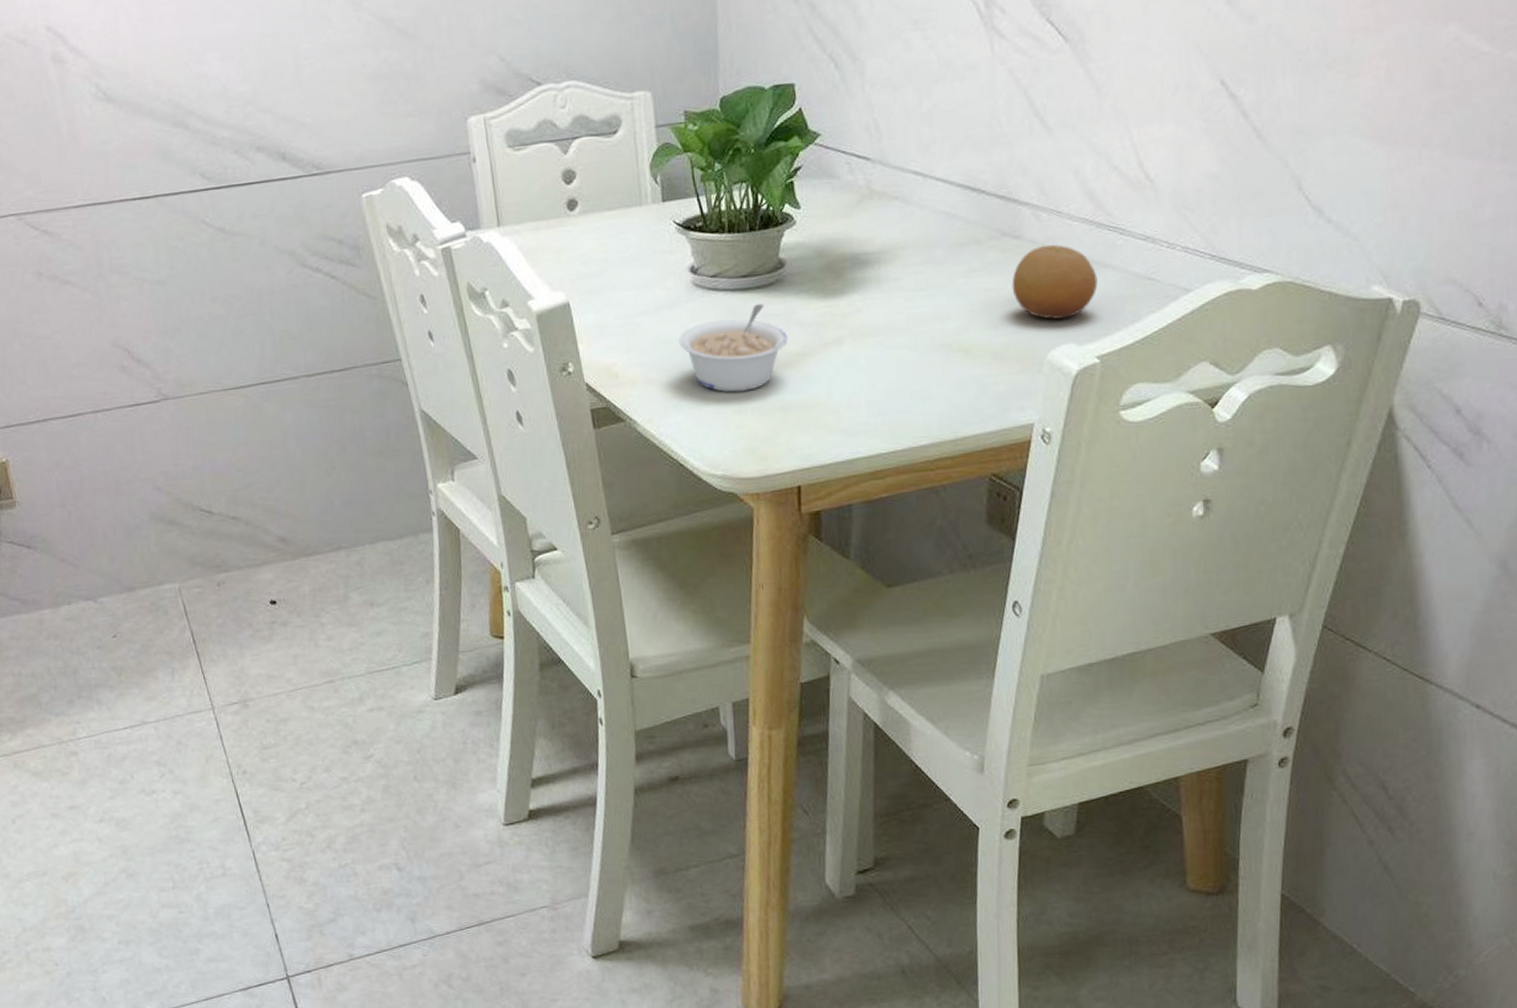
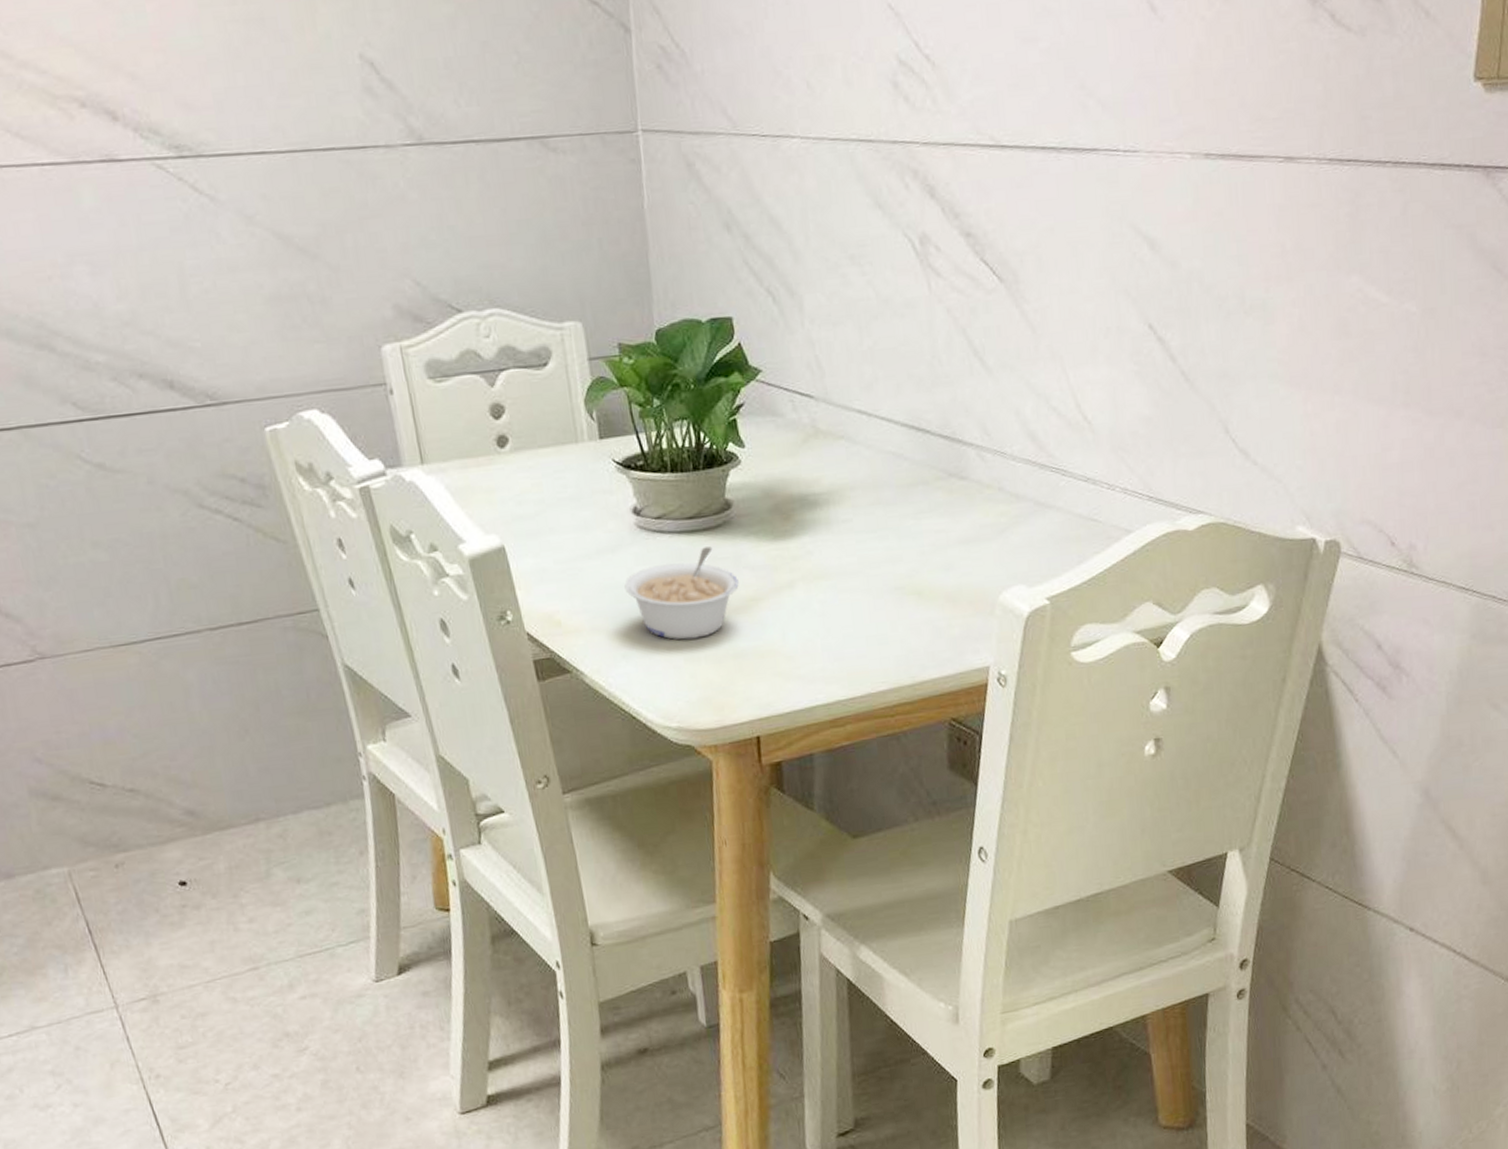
fruit: present [1012,244,1098,320] -> none [960,485,1044,561]

